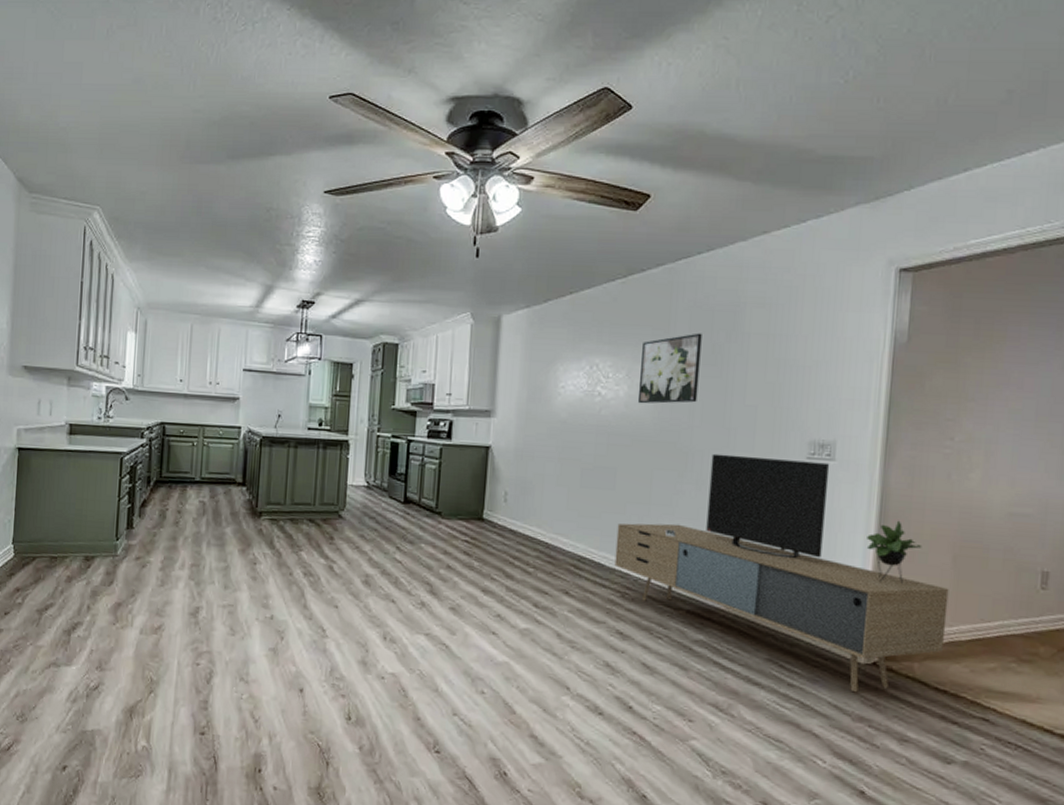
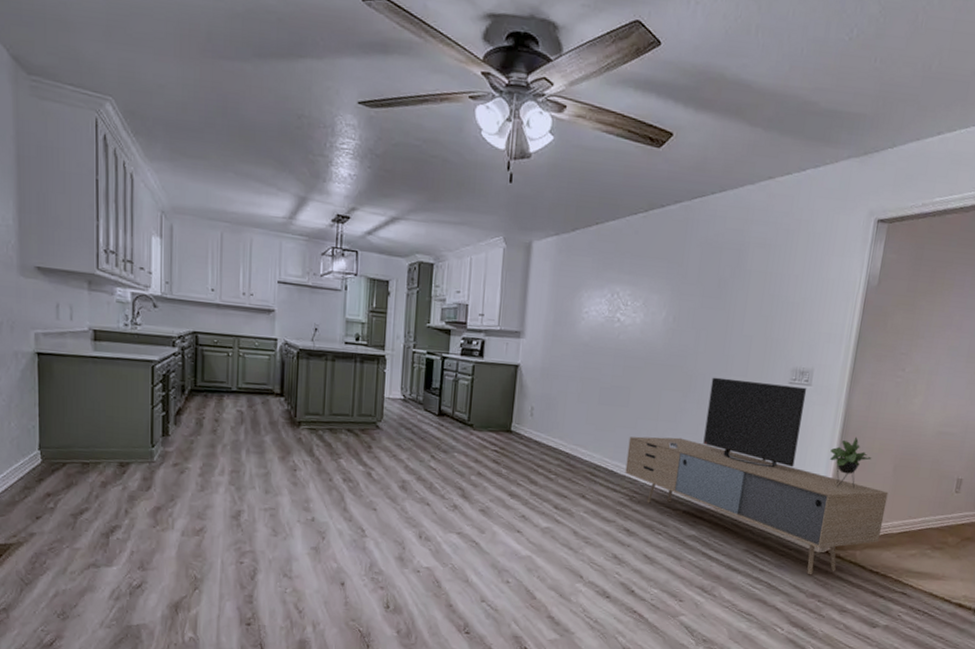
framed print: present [637,333,702,404] -> none [651,268,711,332]

